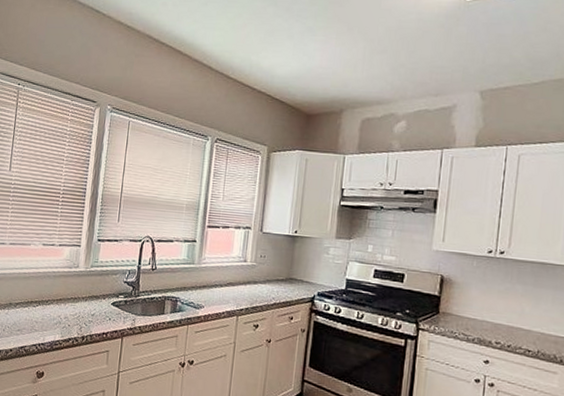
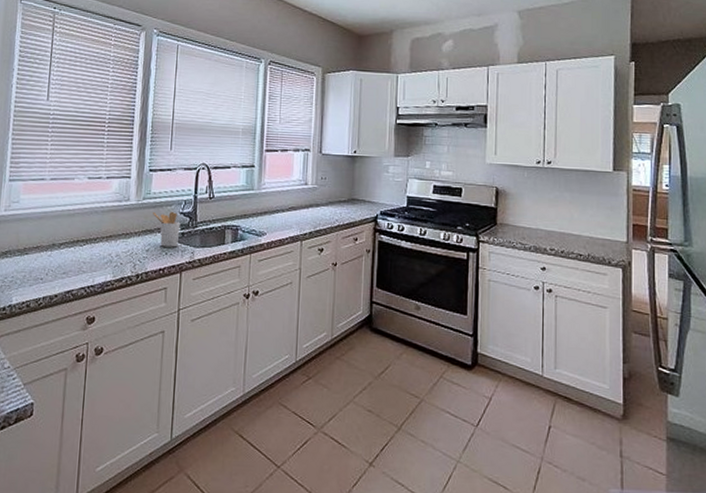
utensil holder: none [99,280,124,314] -> present [153,212,181,247]

